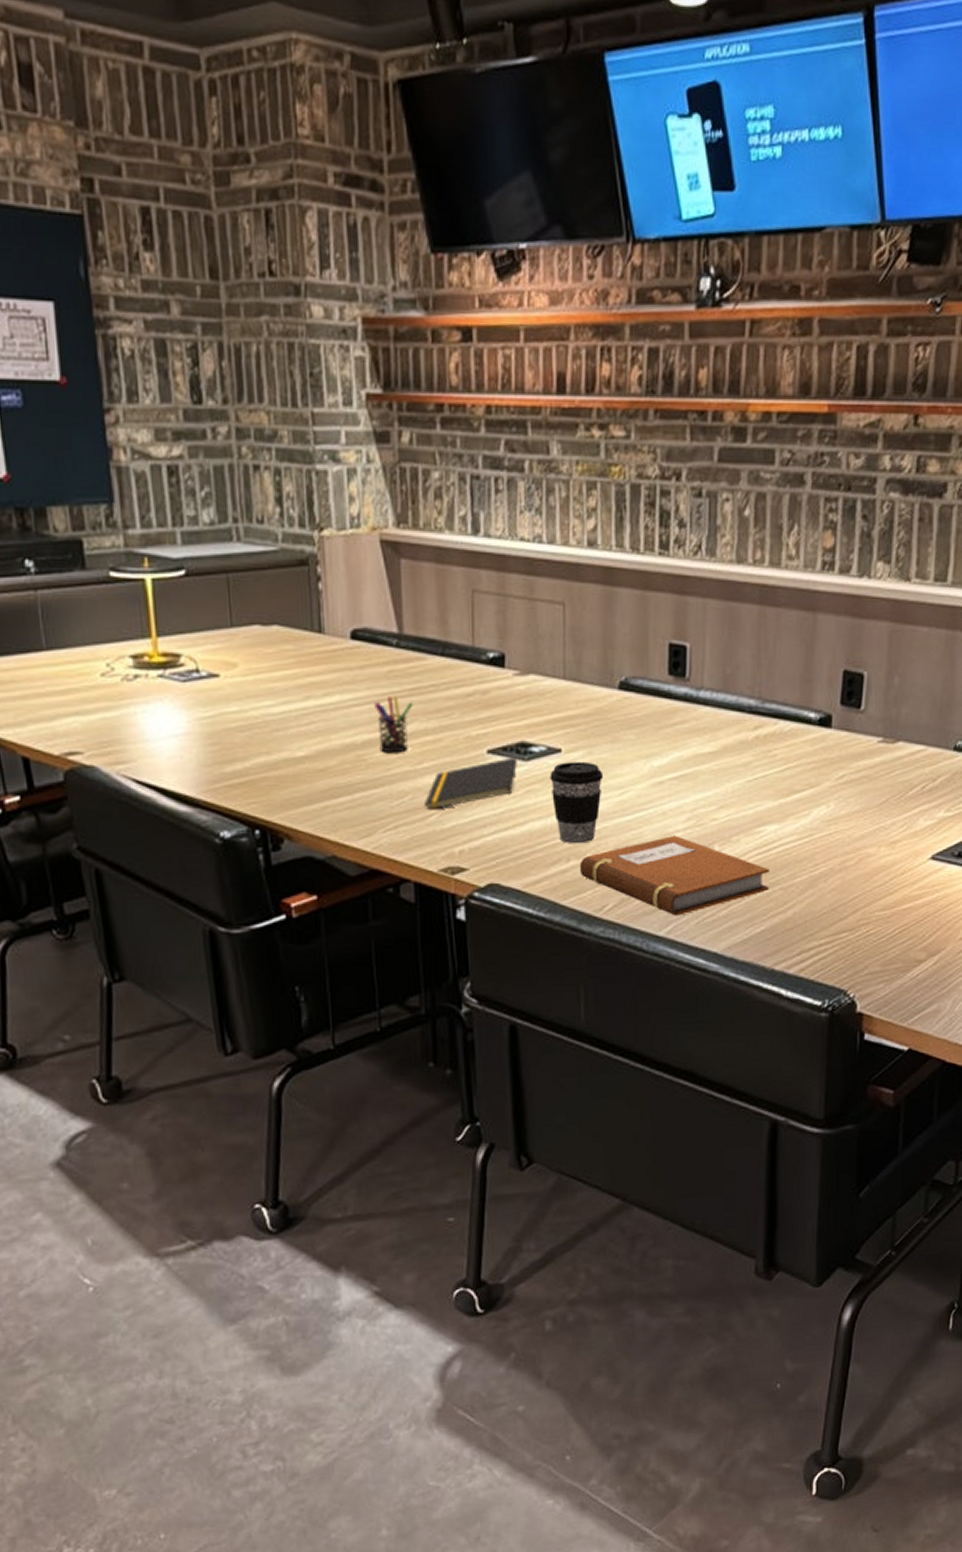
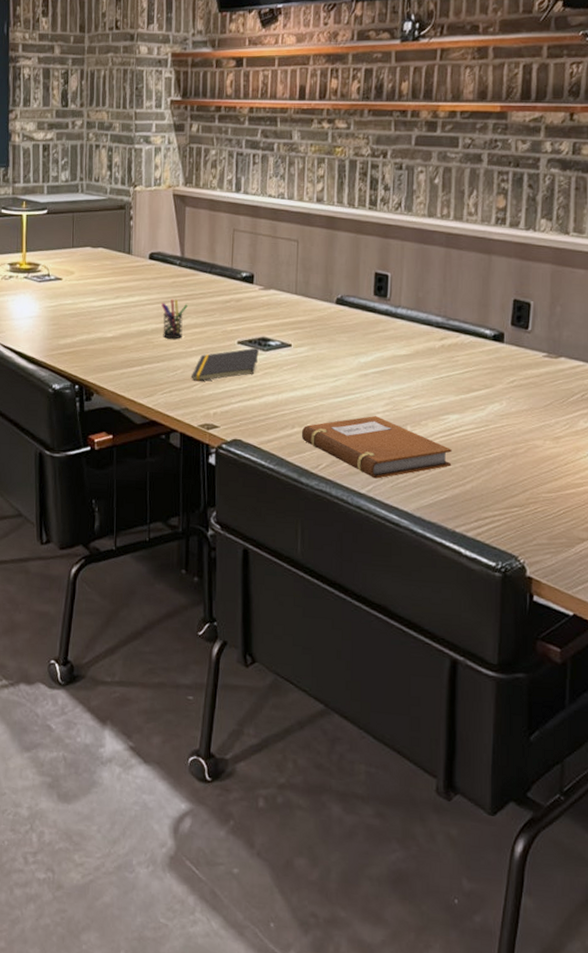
coffee cup: present [550,761,604,844] -> none [282,354,322,416]

